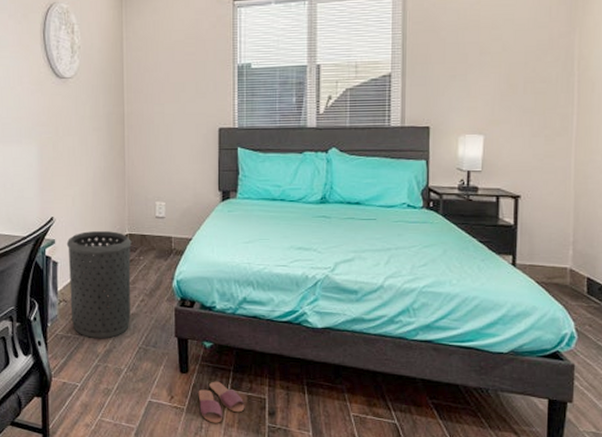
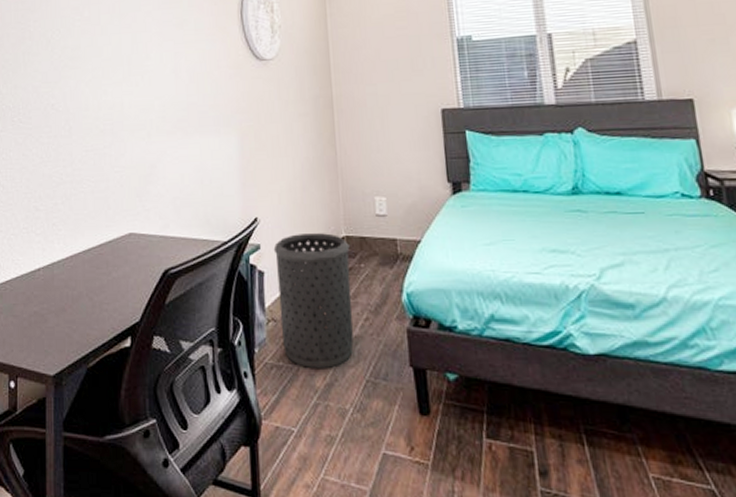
slippers: present [198,381,245,423] -> none [444,426,508,486]

